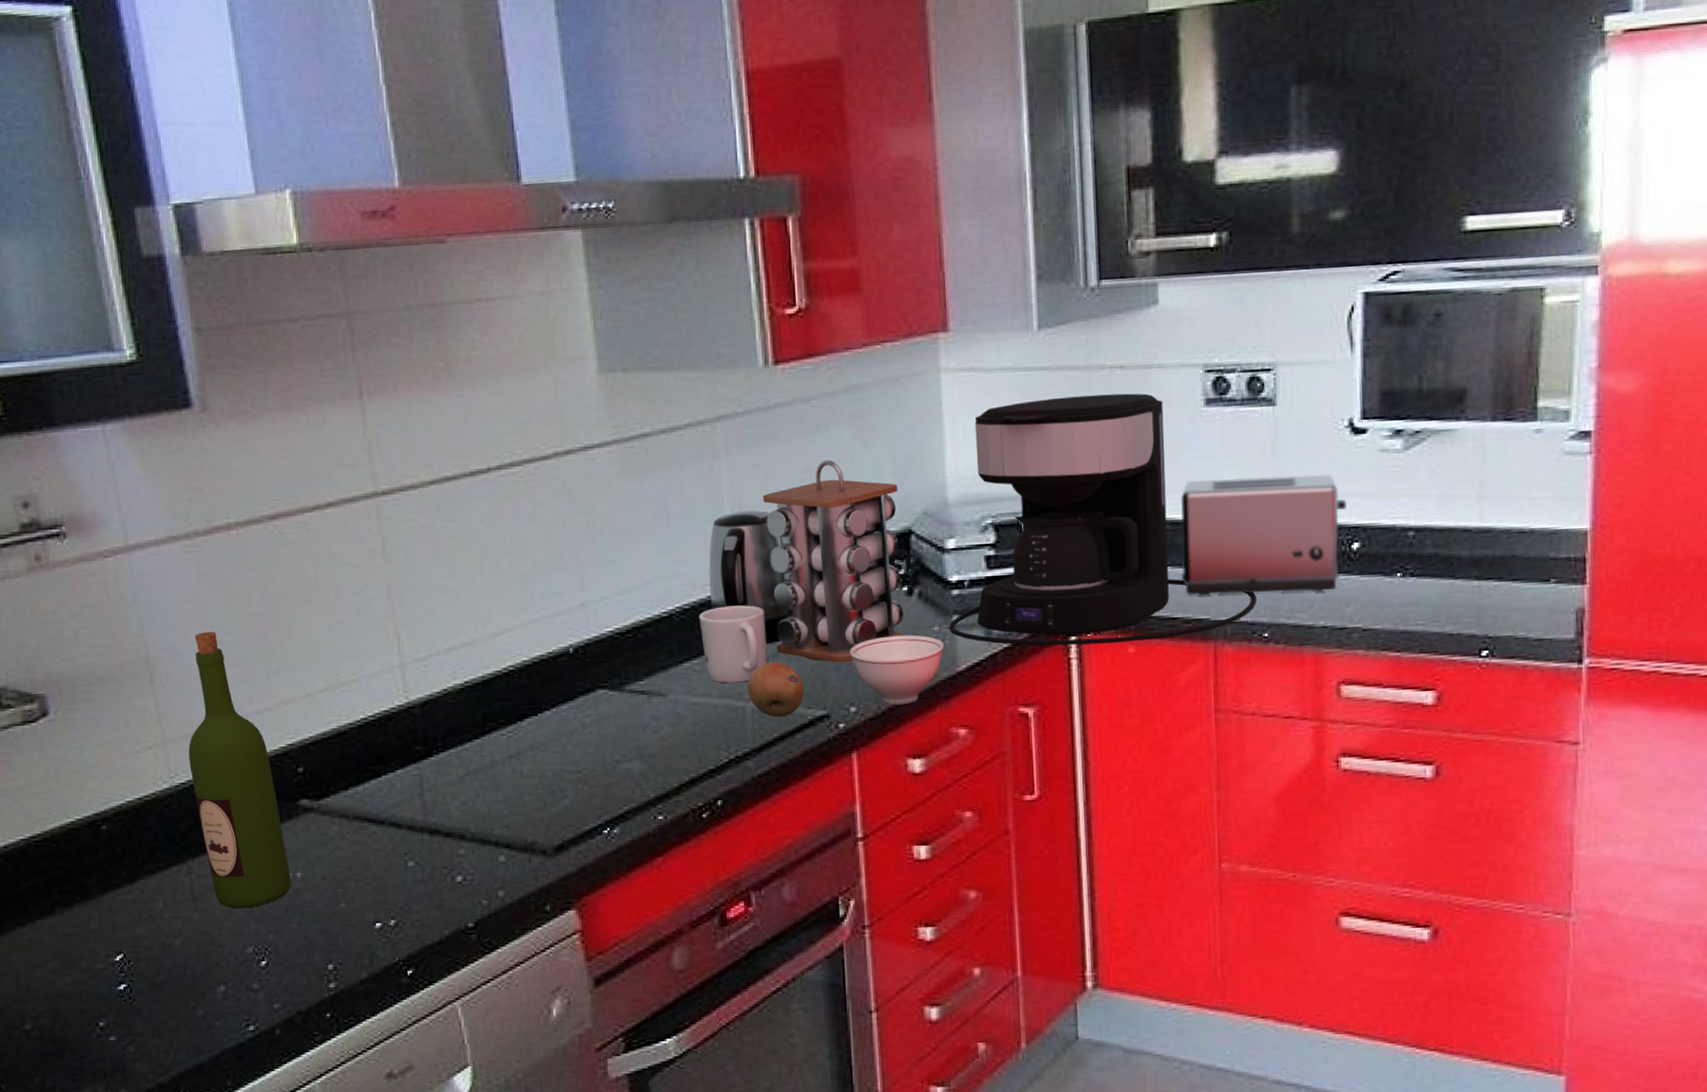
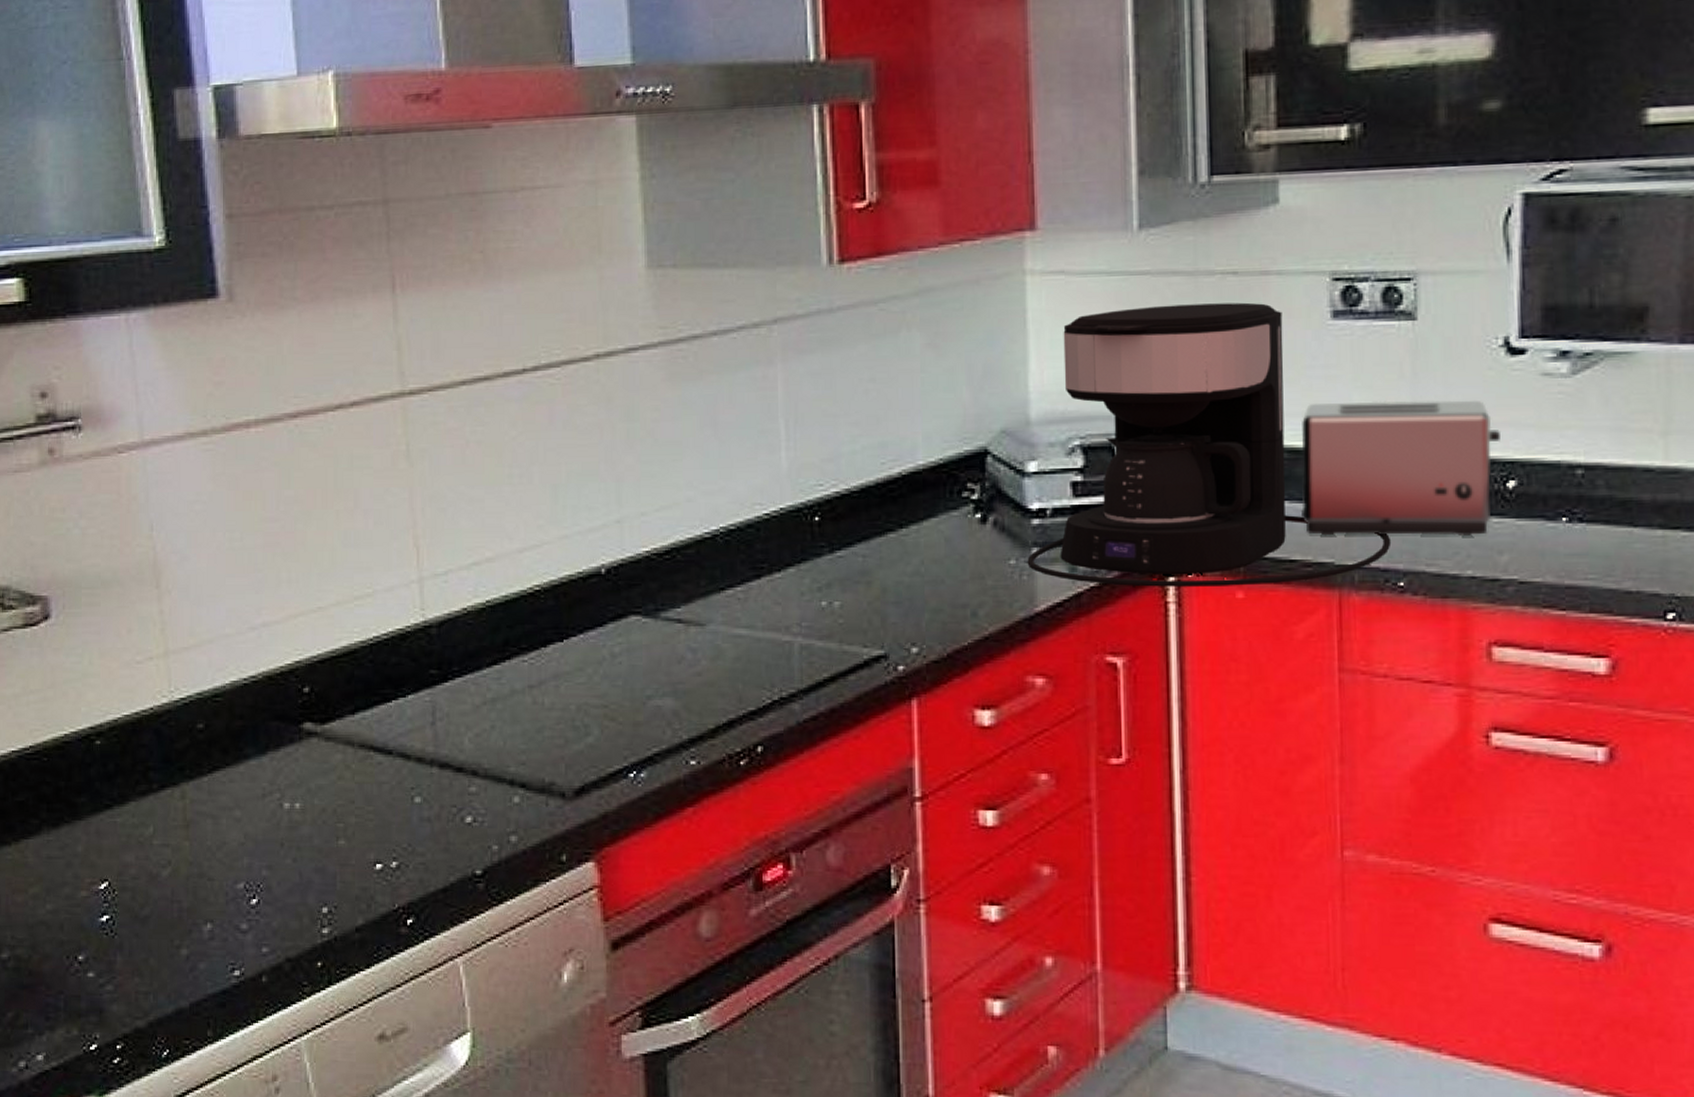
wine bottle: present [188,631,291,909] -> none [190,535,289,840]
mug: present [699,605,767,683] -> none [745,528,820,615]
kettle: present [708,510,788,645] -> none [758,422,845,573]
fruit: present [747,661,804,718] -> none [795,592,860,656]
spice rack: present [762,459,908,663] -> none [821,369,980,597]
bowl: present [849,635,945,706] -> none [912,568,1022,648]

